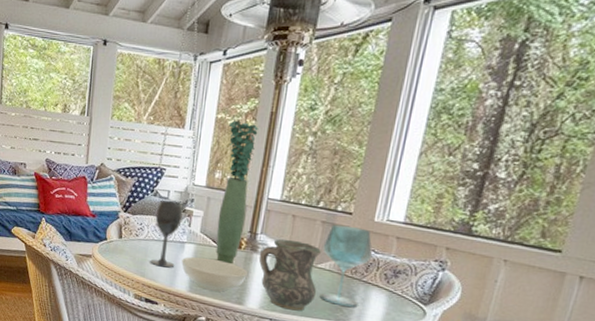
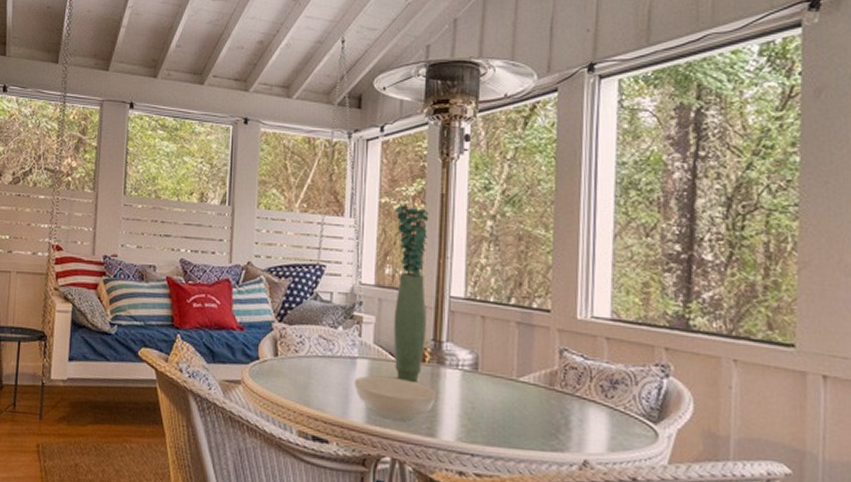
wine glass: present [150,201,183,268] -> none [315,305,350,392]
pitcher: present [258,239,322,311] -> none [448,347,524,441]
wine glass: present [319,224,373,307] -> none [522,325,583,432]

